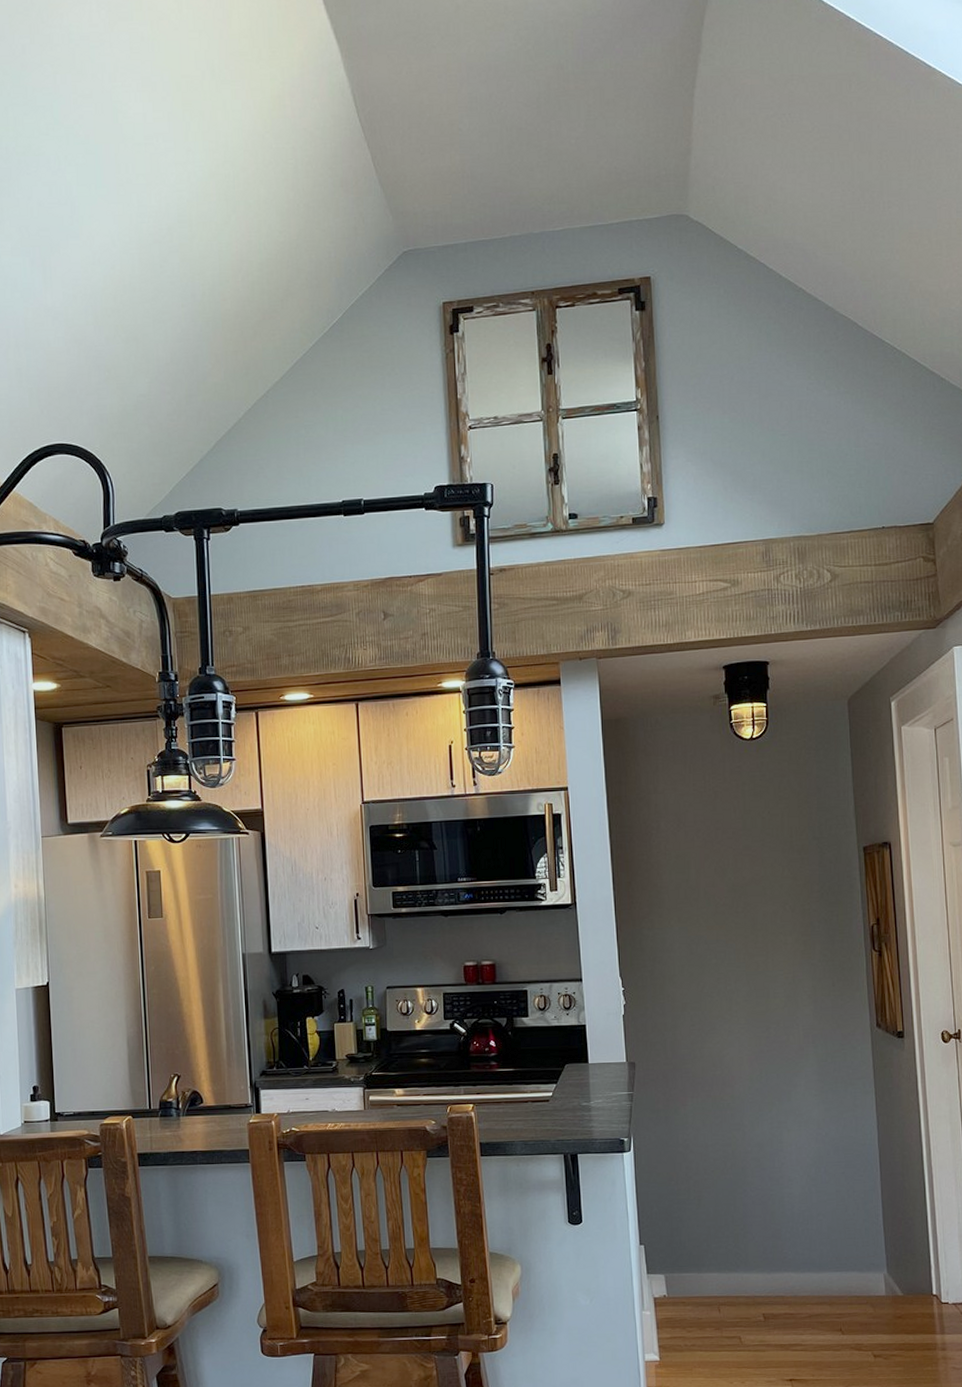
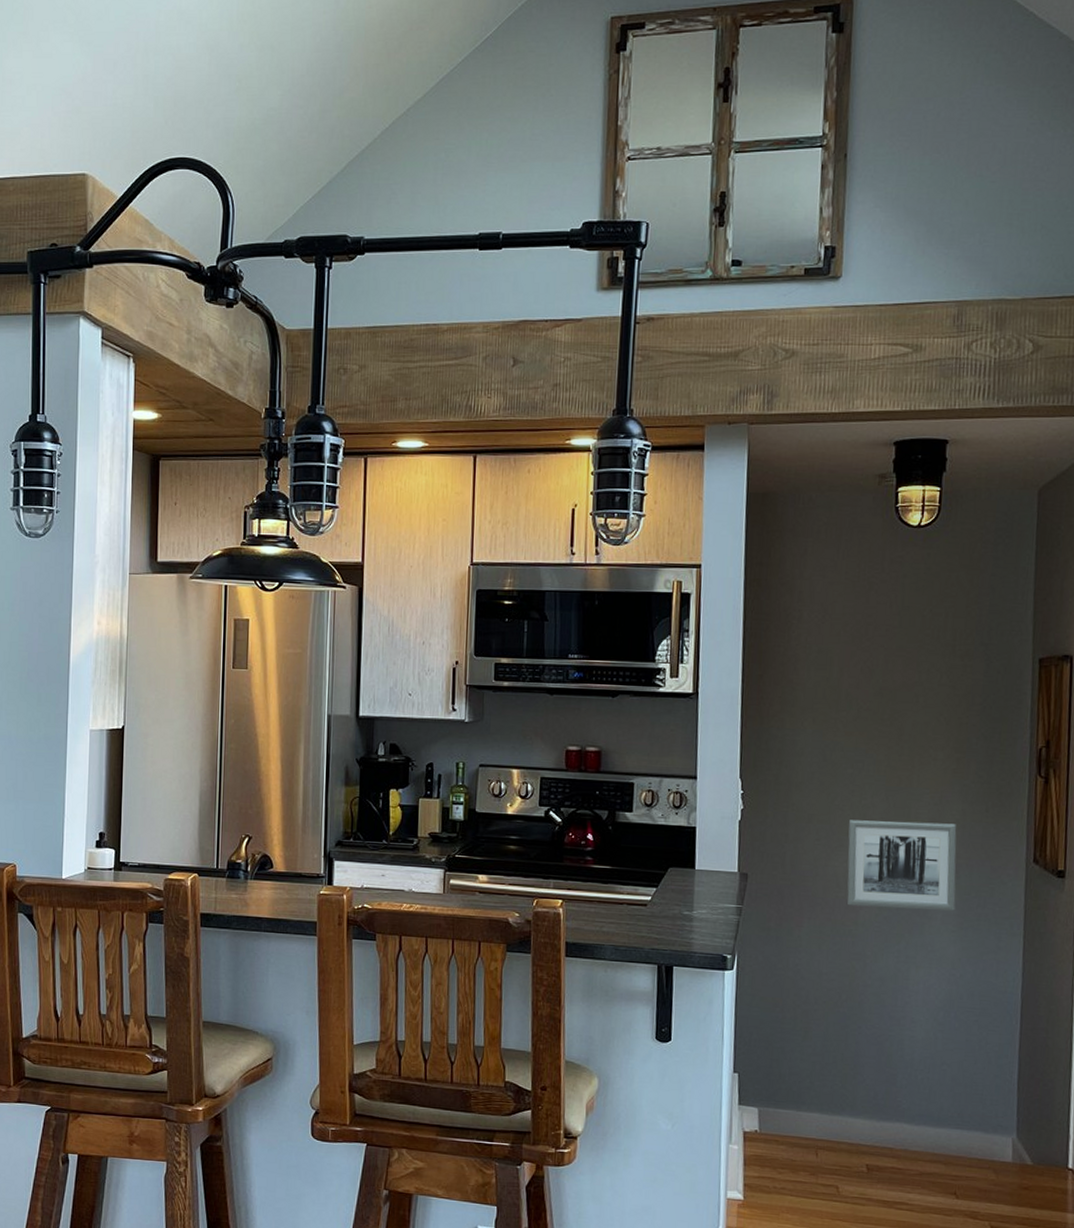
wall art: none [717,999,815,1082] -> present [847,820,957,912]

